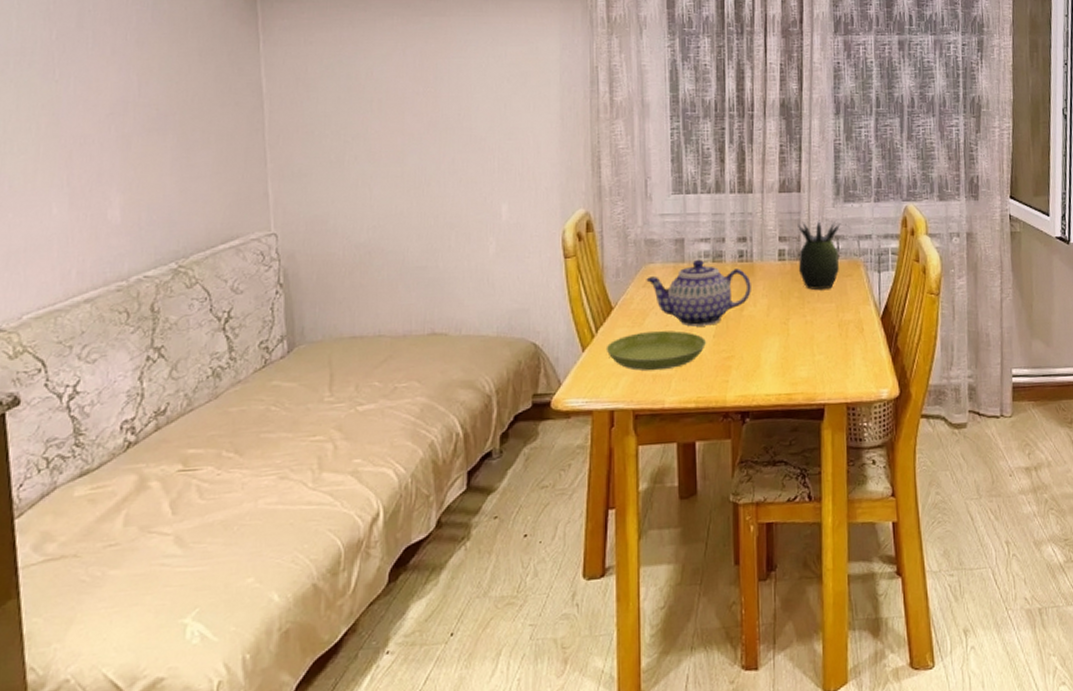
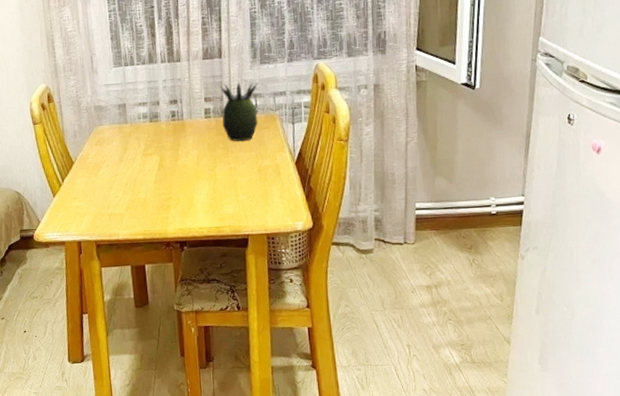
saucer: present [606,331,706,371] -> none [71,179,149,211]
teapot: present [646,259,751,327] -> none [98,120,183,175]

